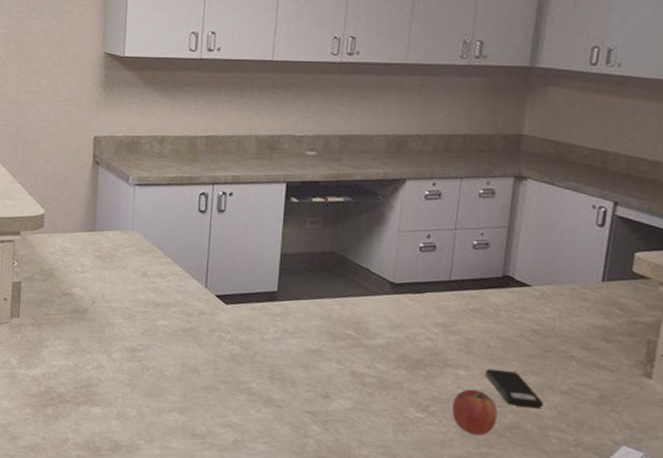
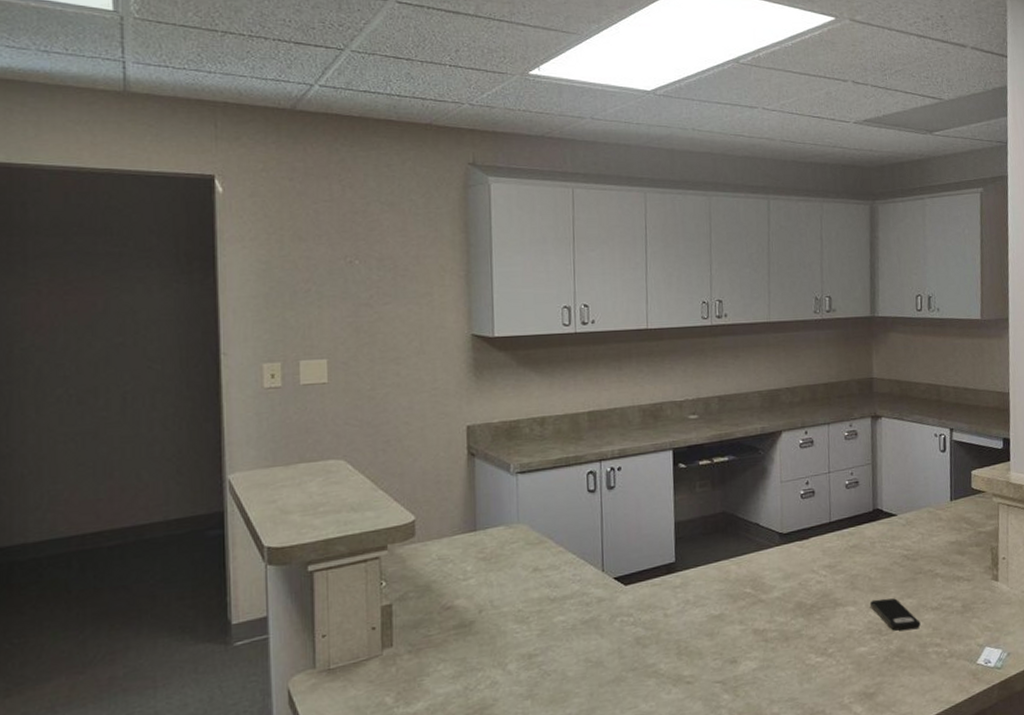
fruit: present [452,389,497,436] -> none [846,622,885,667]

